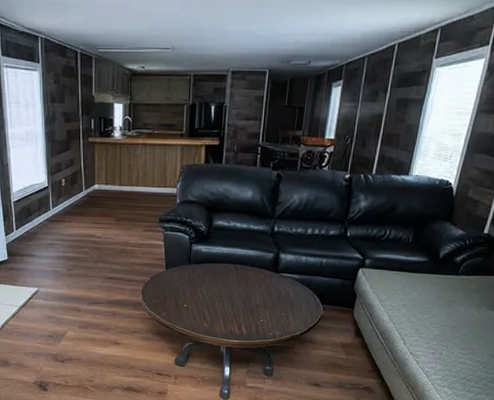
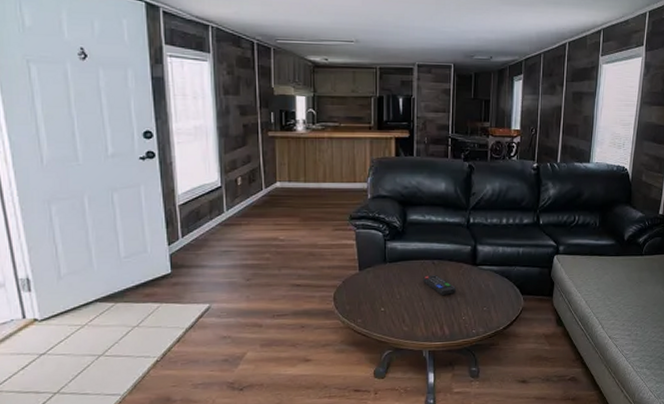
remote control: none [225,277,256,299] -> present [423,274,456,296]

